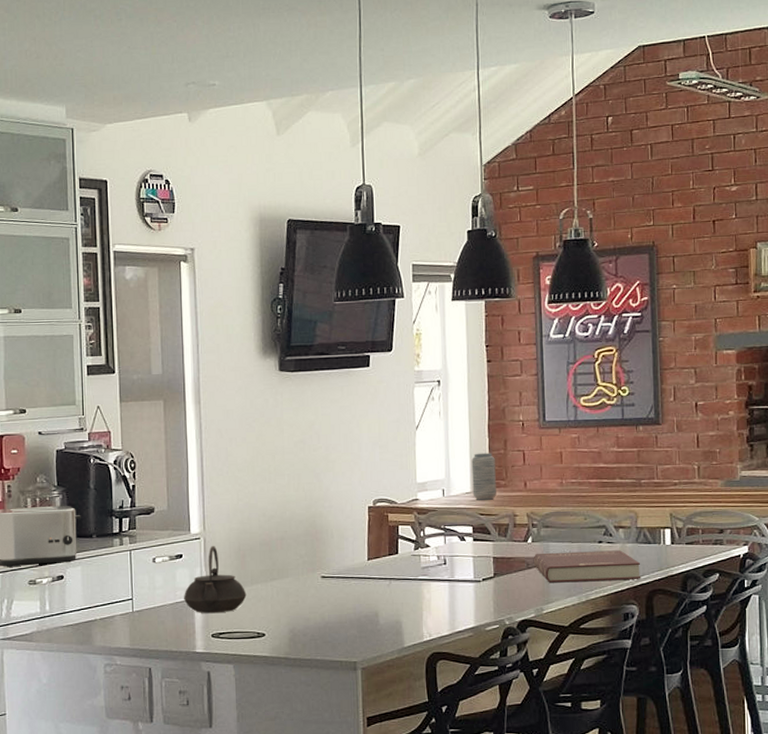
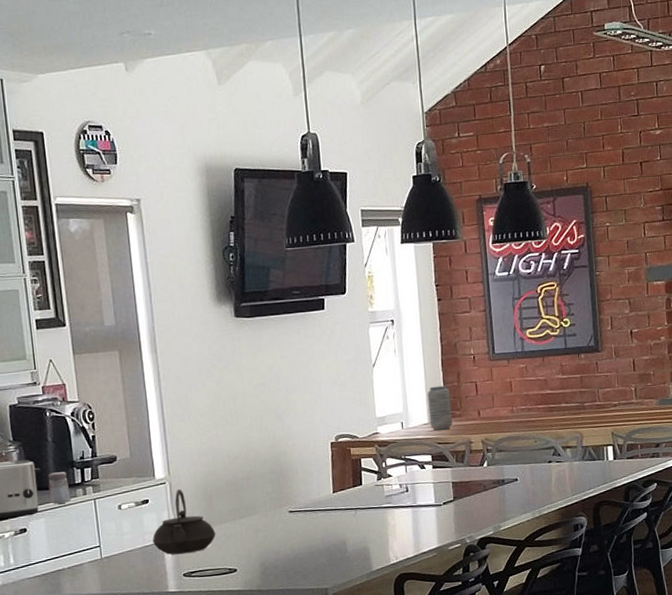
salt shaker: none [86,519,108,553] -> present [47,471,71,504]
book: present [533,550,642,583] -> none [489,468,589,502]

